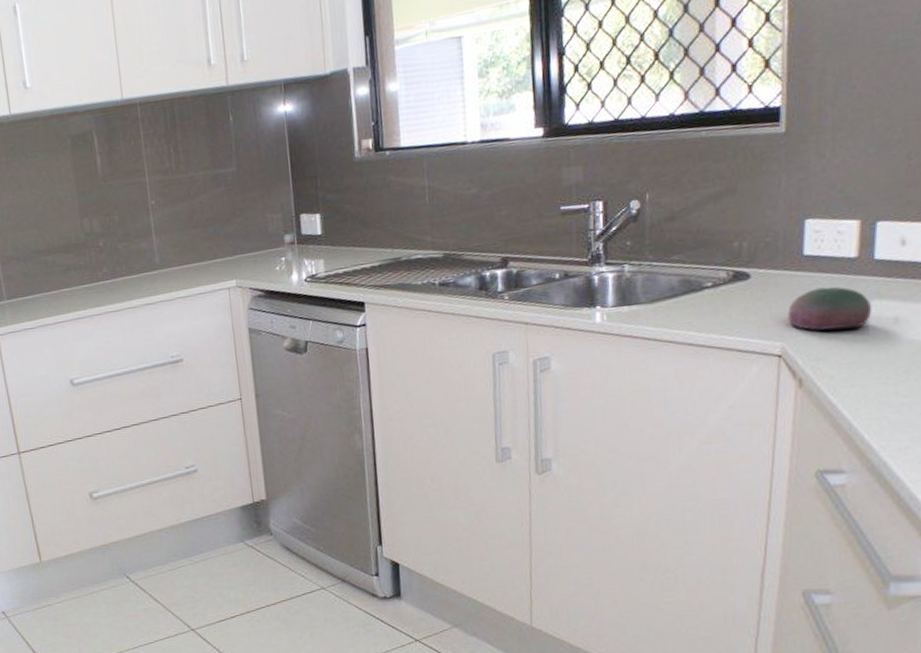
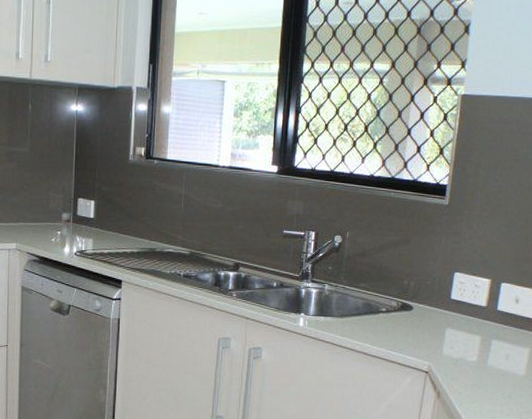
bowl: present [787,287,871,331] -> none [434,325,491,359]

